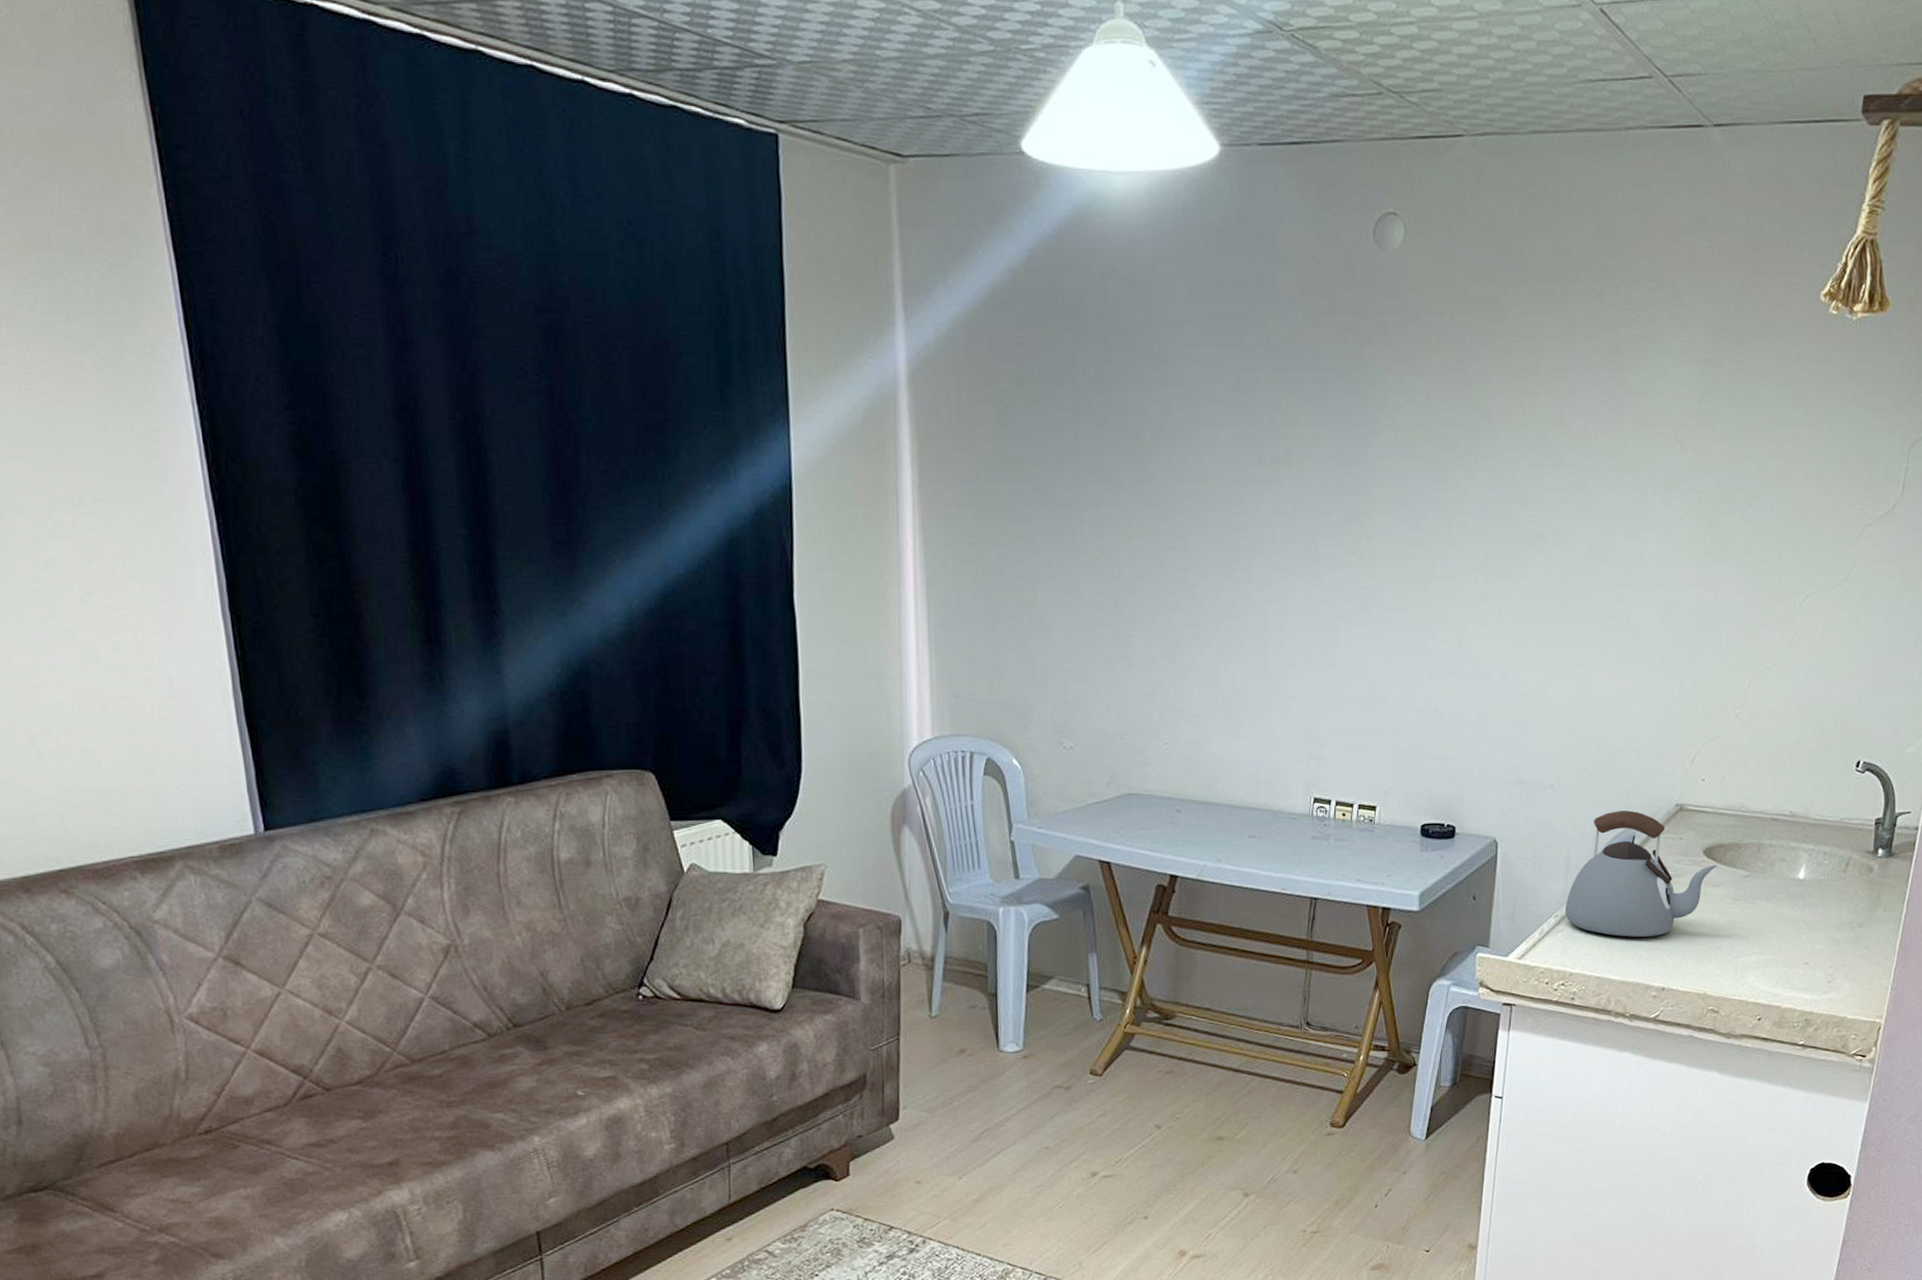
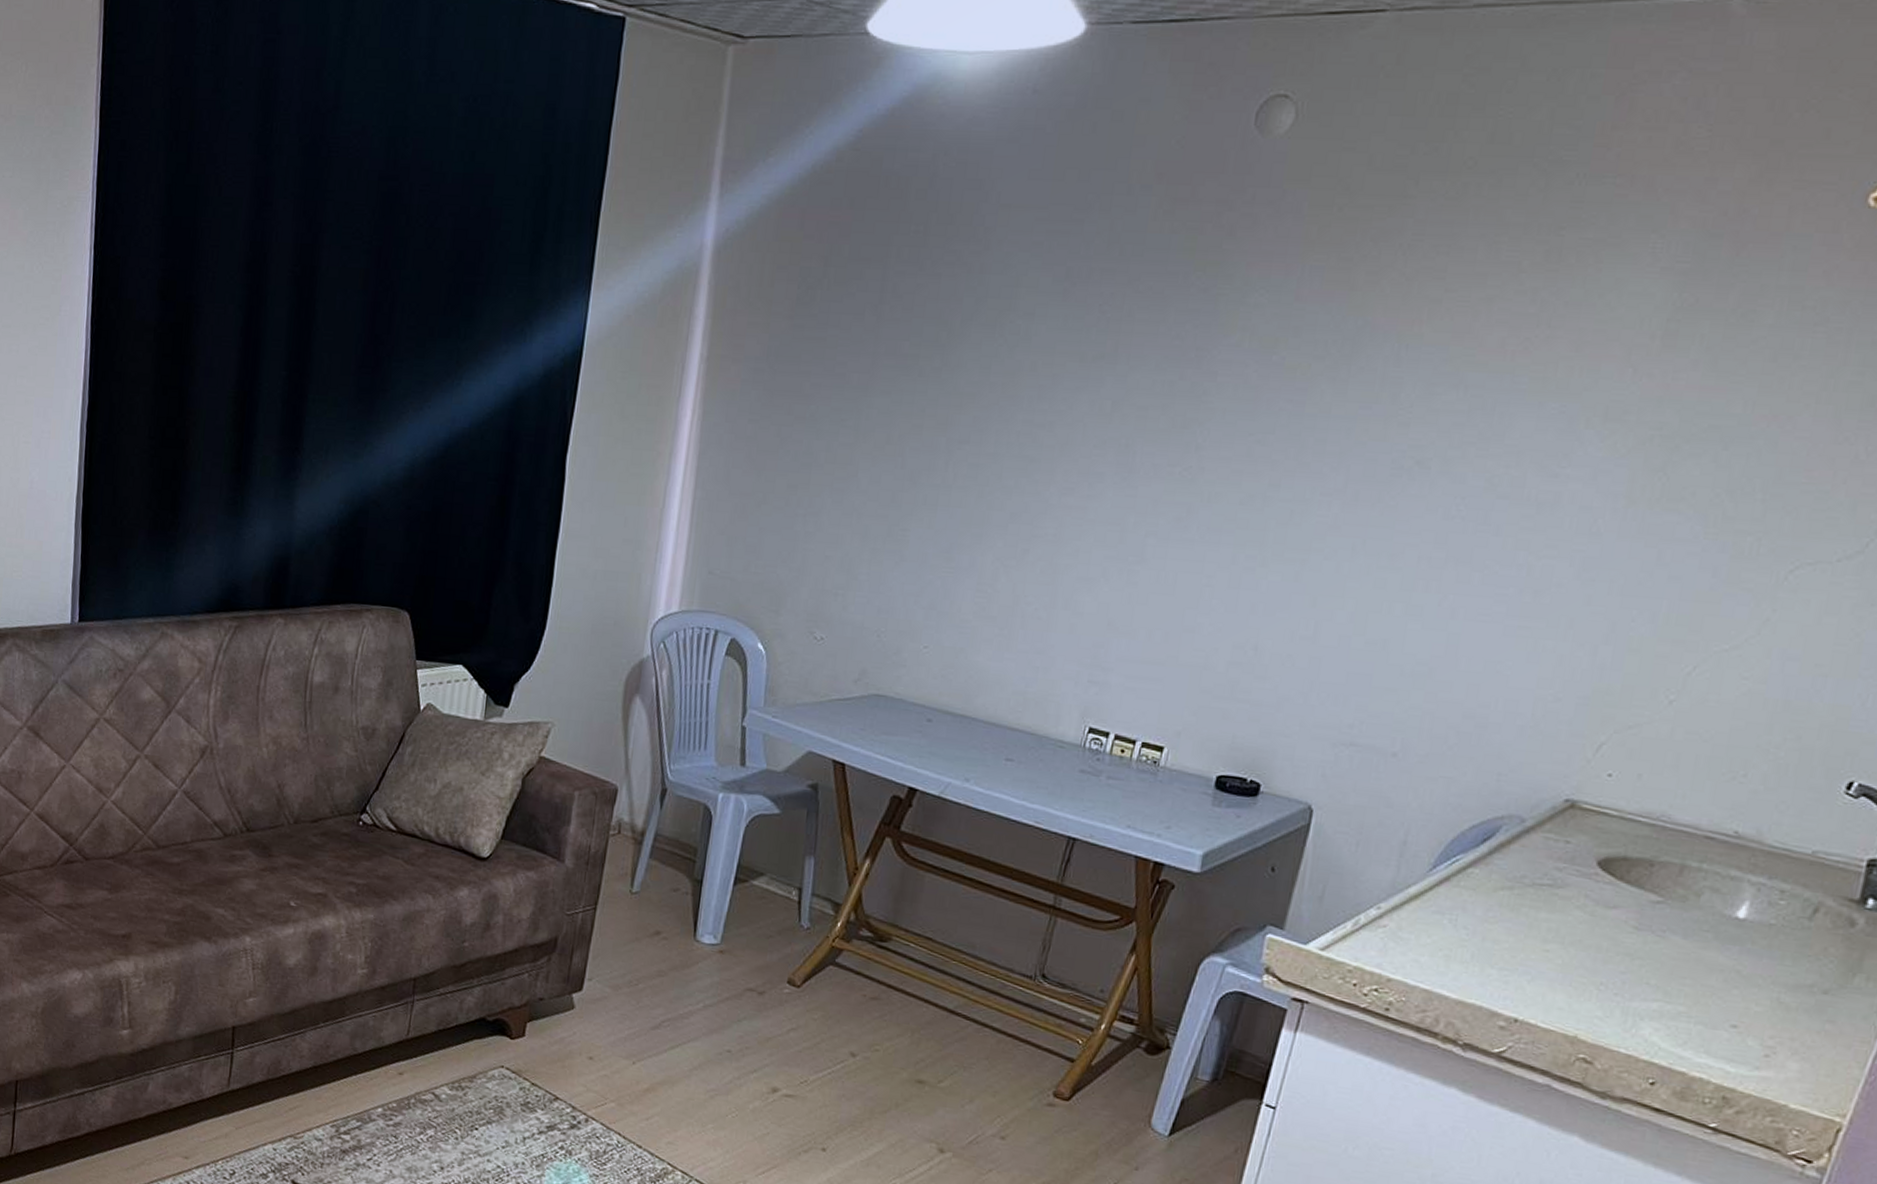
kettle: present [1564,810,1717,937] -> none [1391,795,1615,955]

